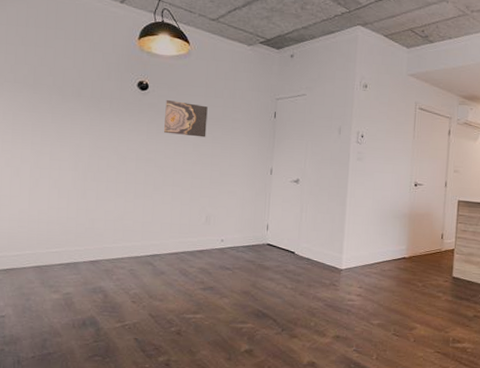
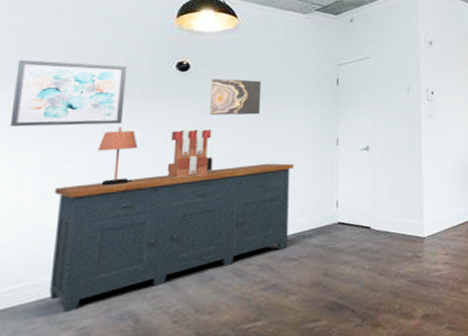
wall art: none [11,66,98,132] -> present [10,59,126,127]
sideboard: none [43,179,232,279] -> present [49,163,294,313]
table lamp: none [76,134,106,184] -> present [98,127,138,187]
decorative sculpture: none [129,143,166,185] -> present [167,129,213,178]

